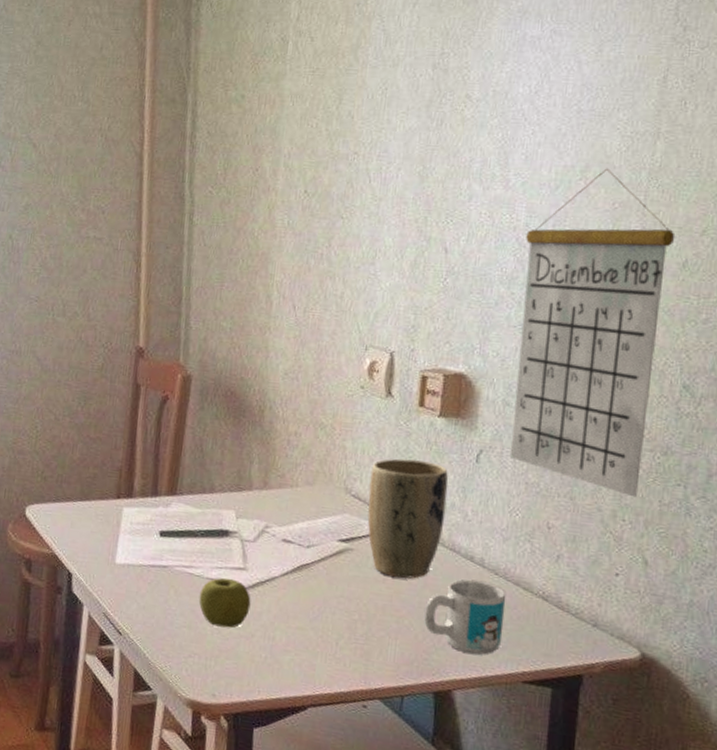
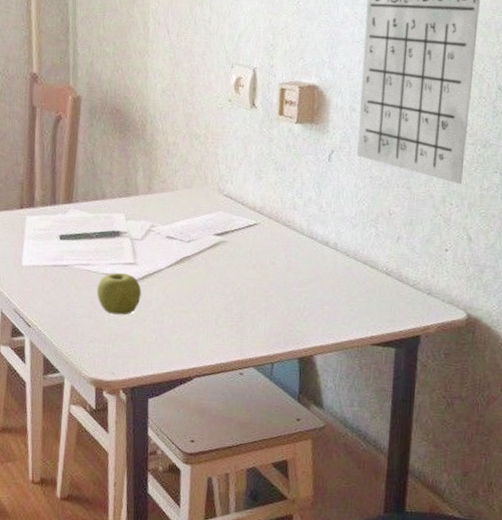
plant pot: present [367,458,448,579] -> none [238,161,306,264]
mug: present [423,580,507,655] -> none [288,262,357,324]

